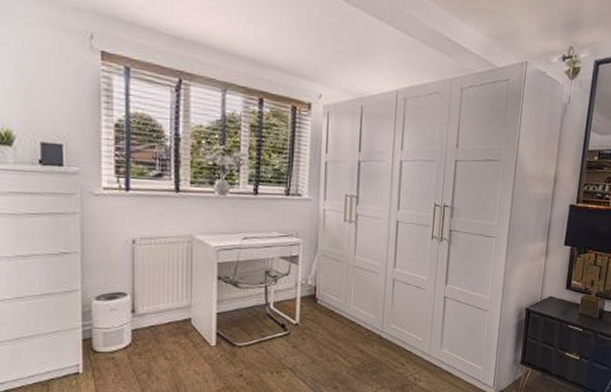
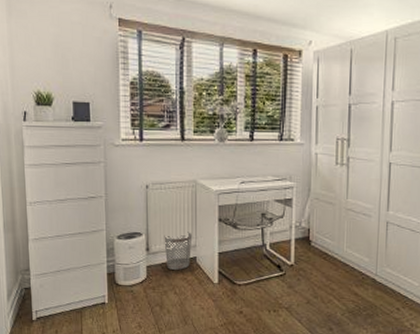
wastebasket: none [153,291,187,333] -> present [164,232,193,270]

